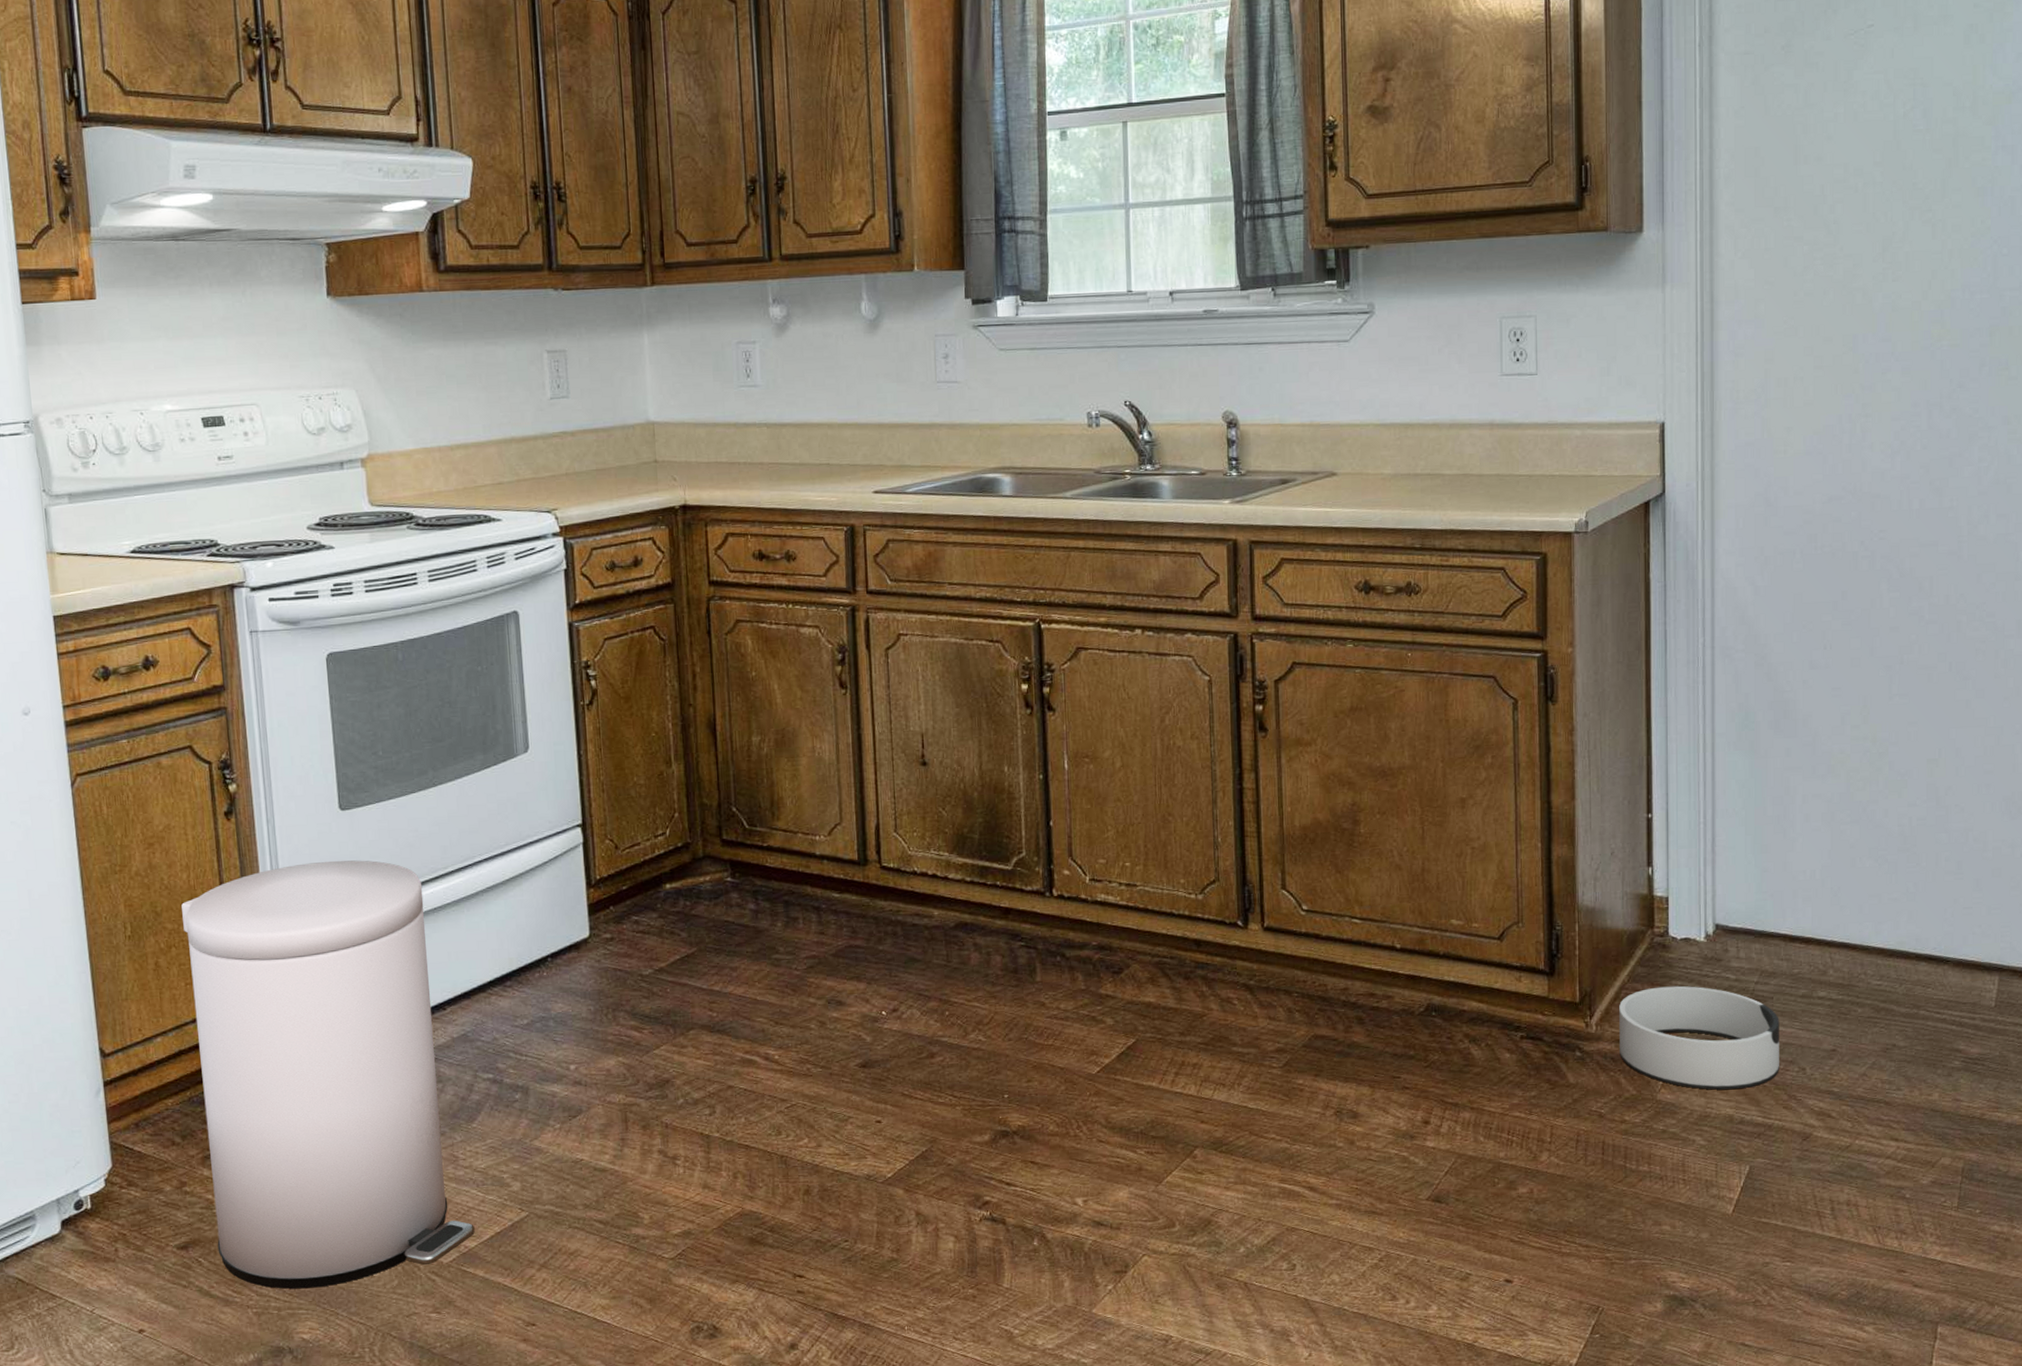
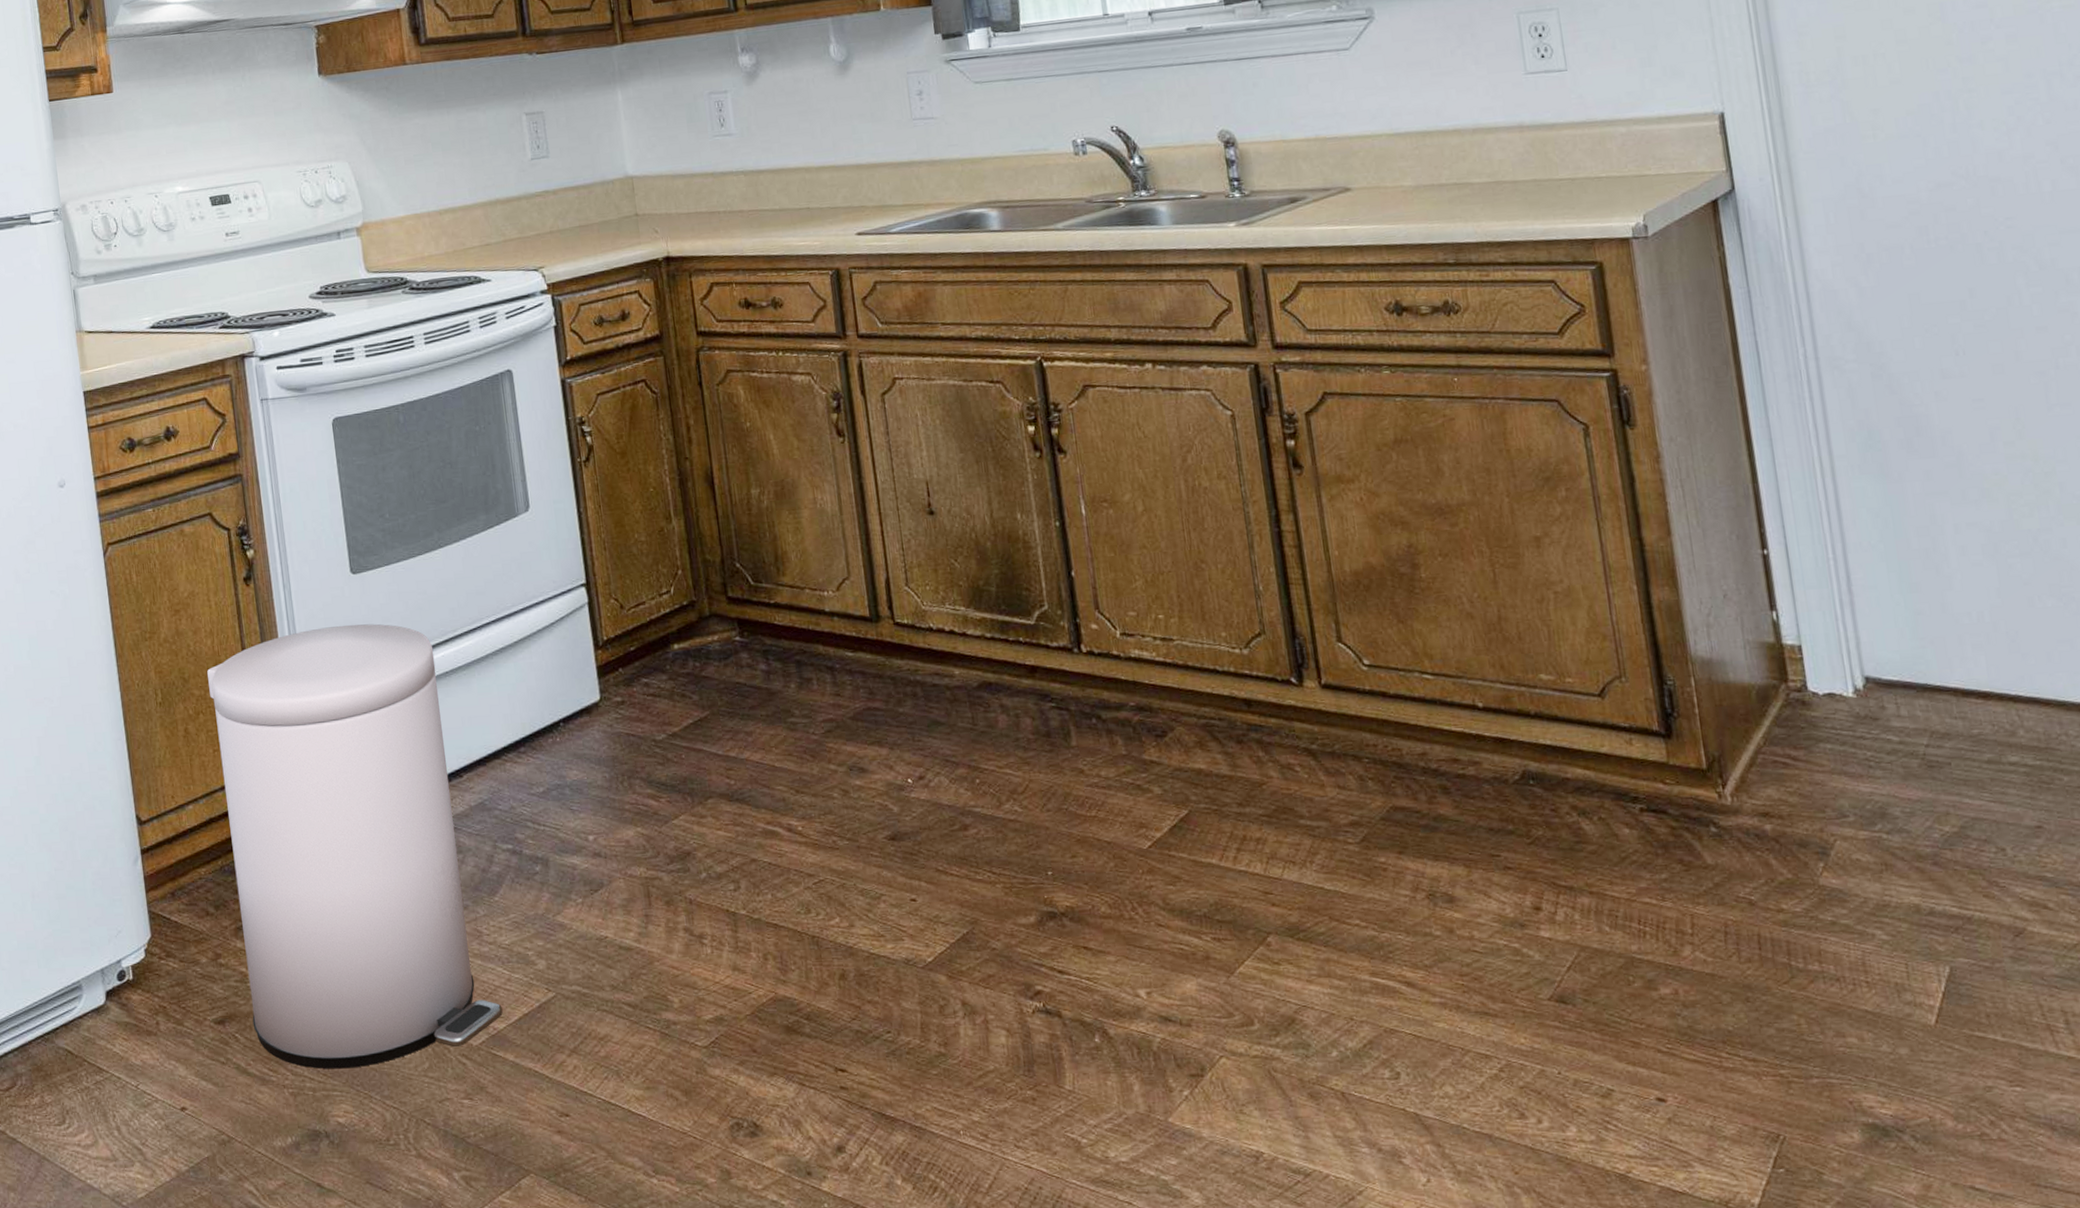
pet bowl: present [1619,985,1779,1090] -> none [1757,749,1972,874]

